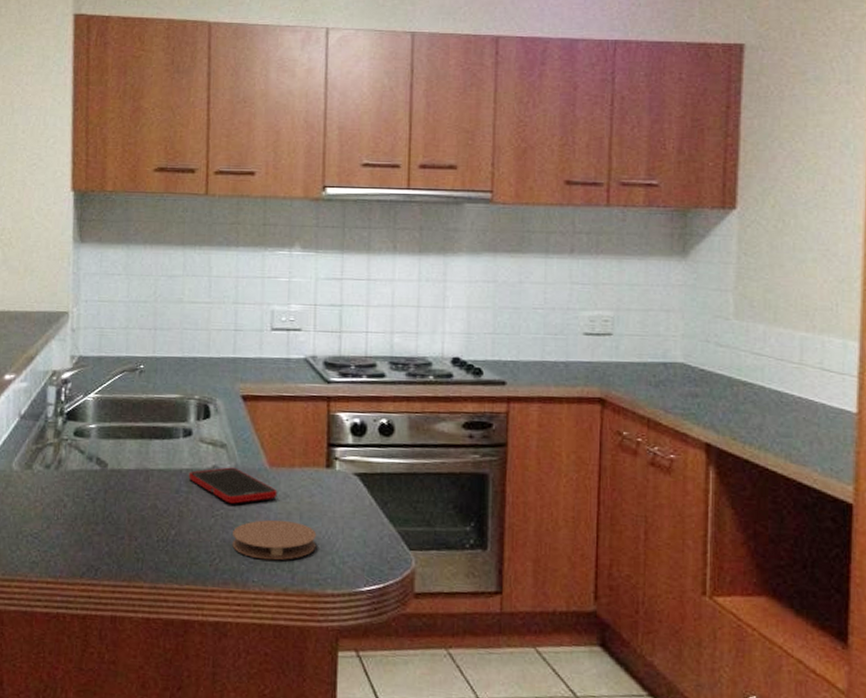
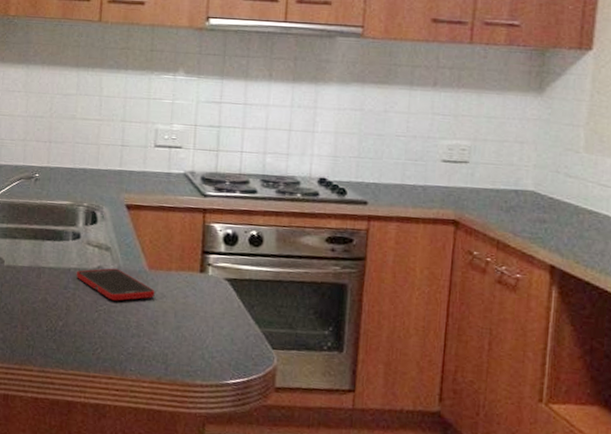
coaster: present [232,519,317,560] -> none [113,316,189,353]

